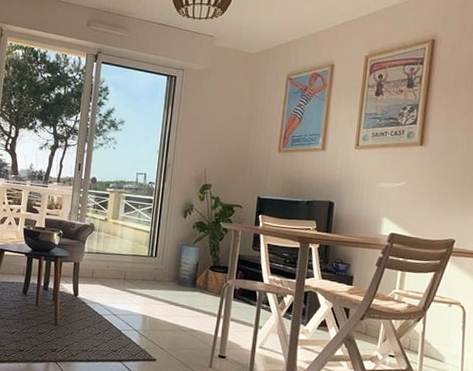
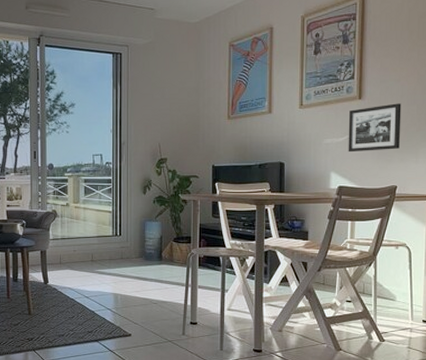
picture frame: none [404,153,467,202] -> present [348,103,402,153]

